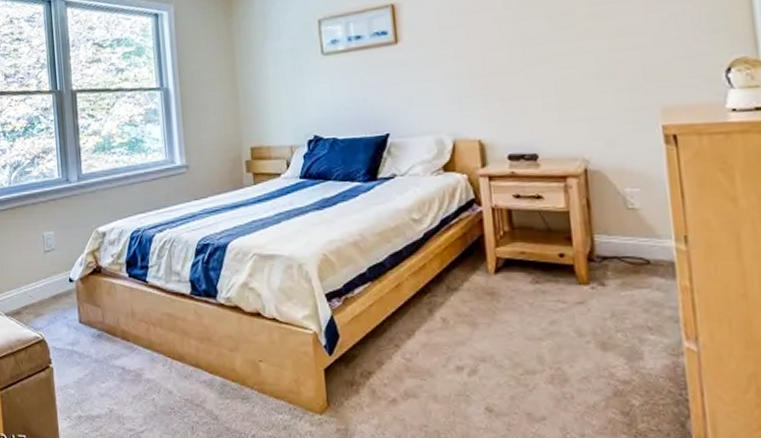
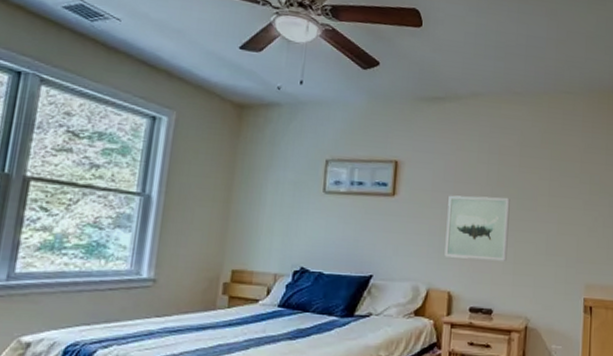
wall art: none [460,18,546,102] -> present [444,195,510,261]

